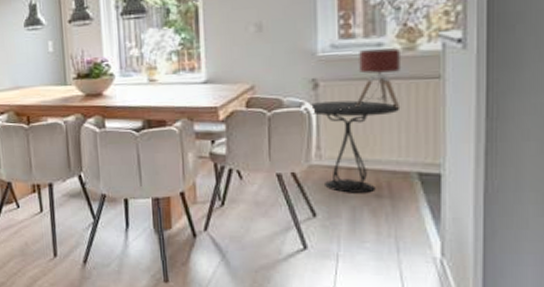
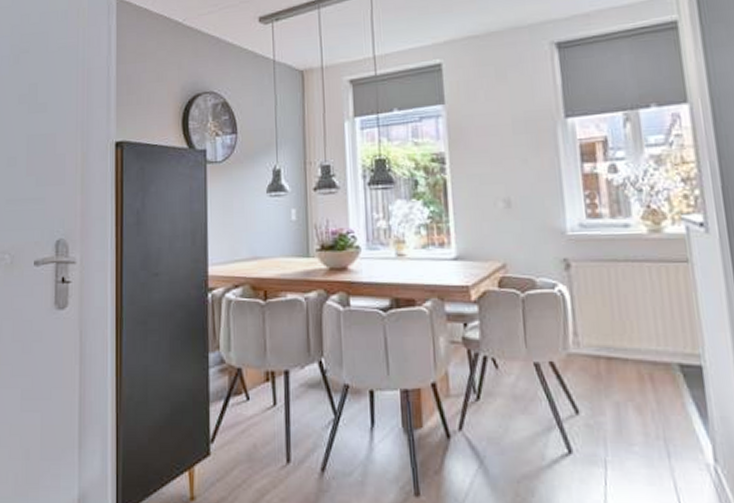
side table: present [309,100,401,193] -> none [563,283,654,386]
table lamp: present [335,47,402,112] -> none [589,228,654,295]

